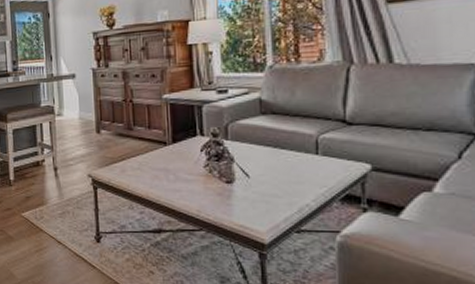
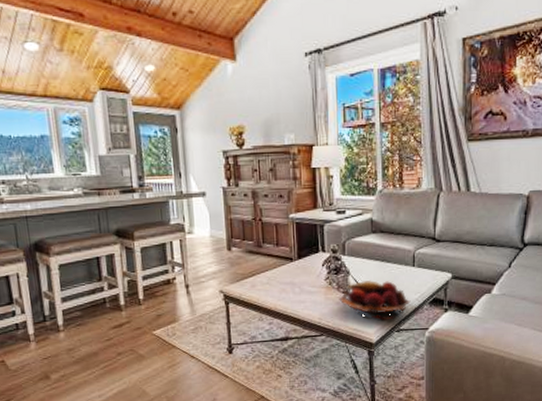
fruit basket: none [221,168,314,218] -> present [339,279,411,320]

